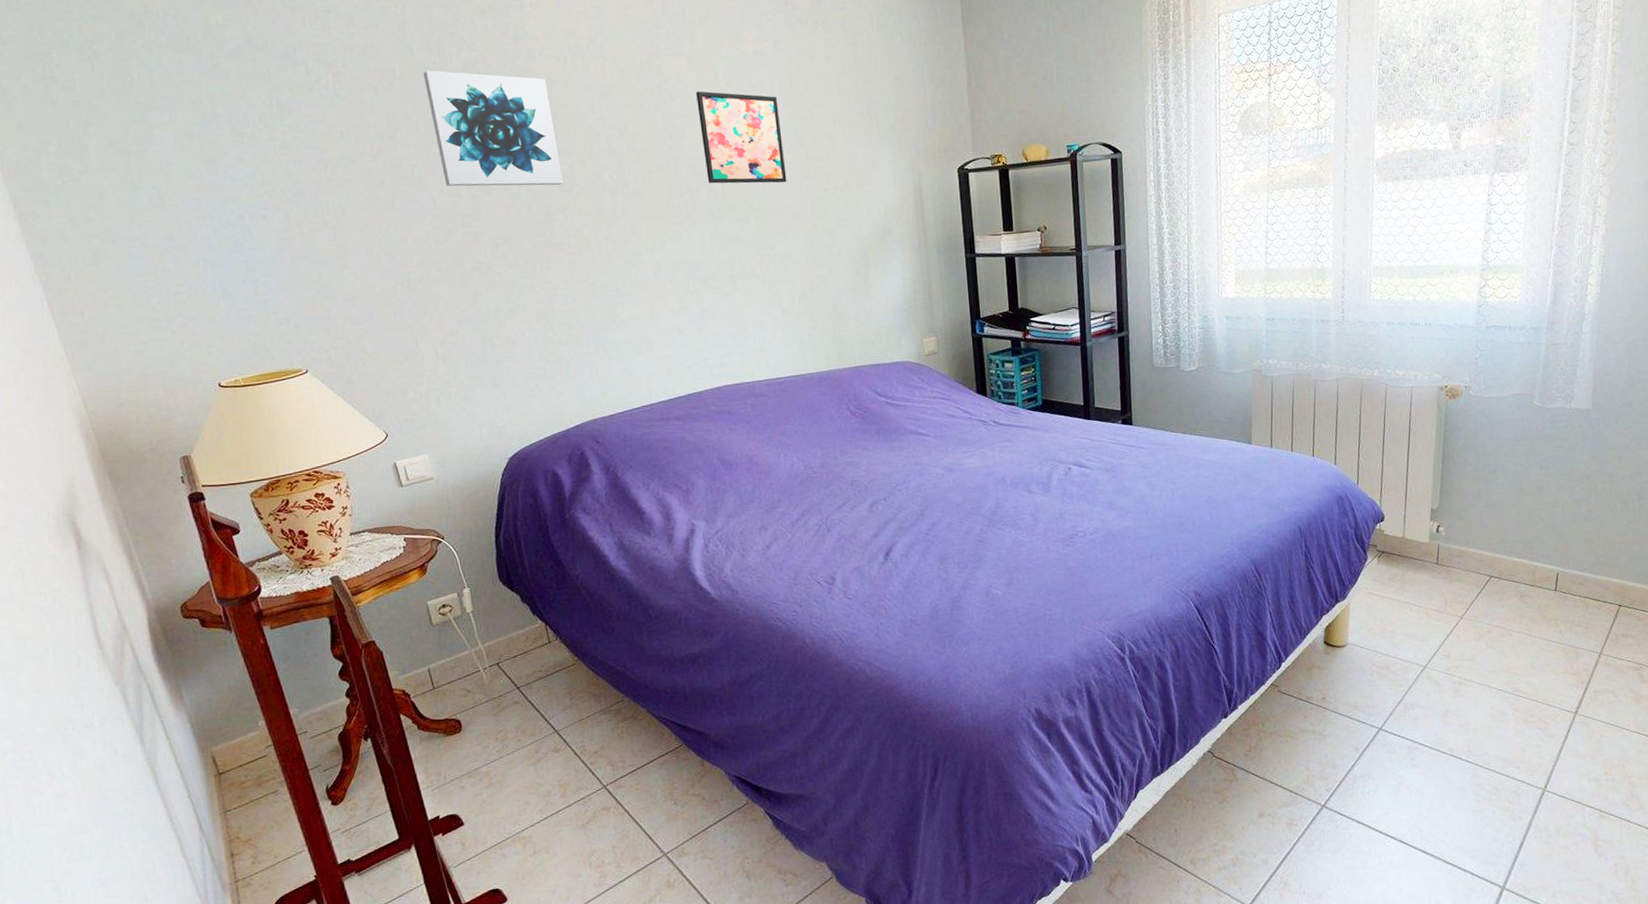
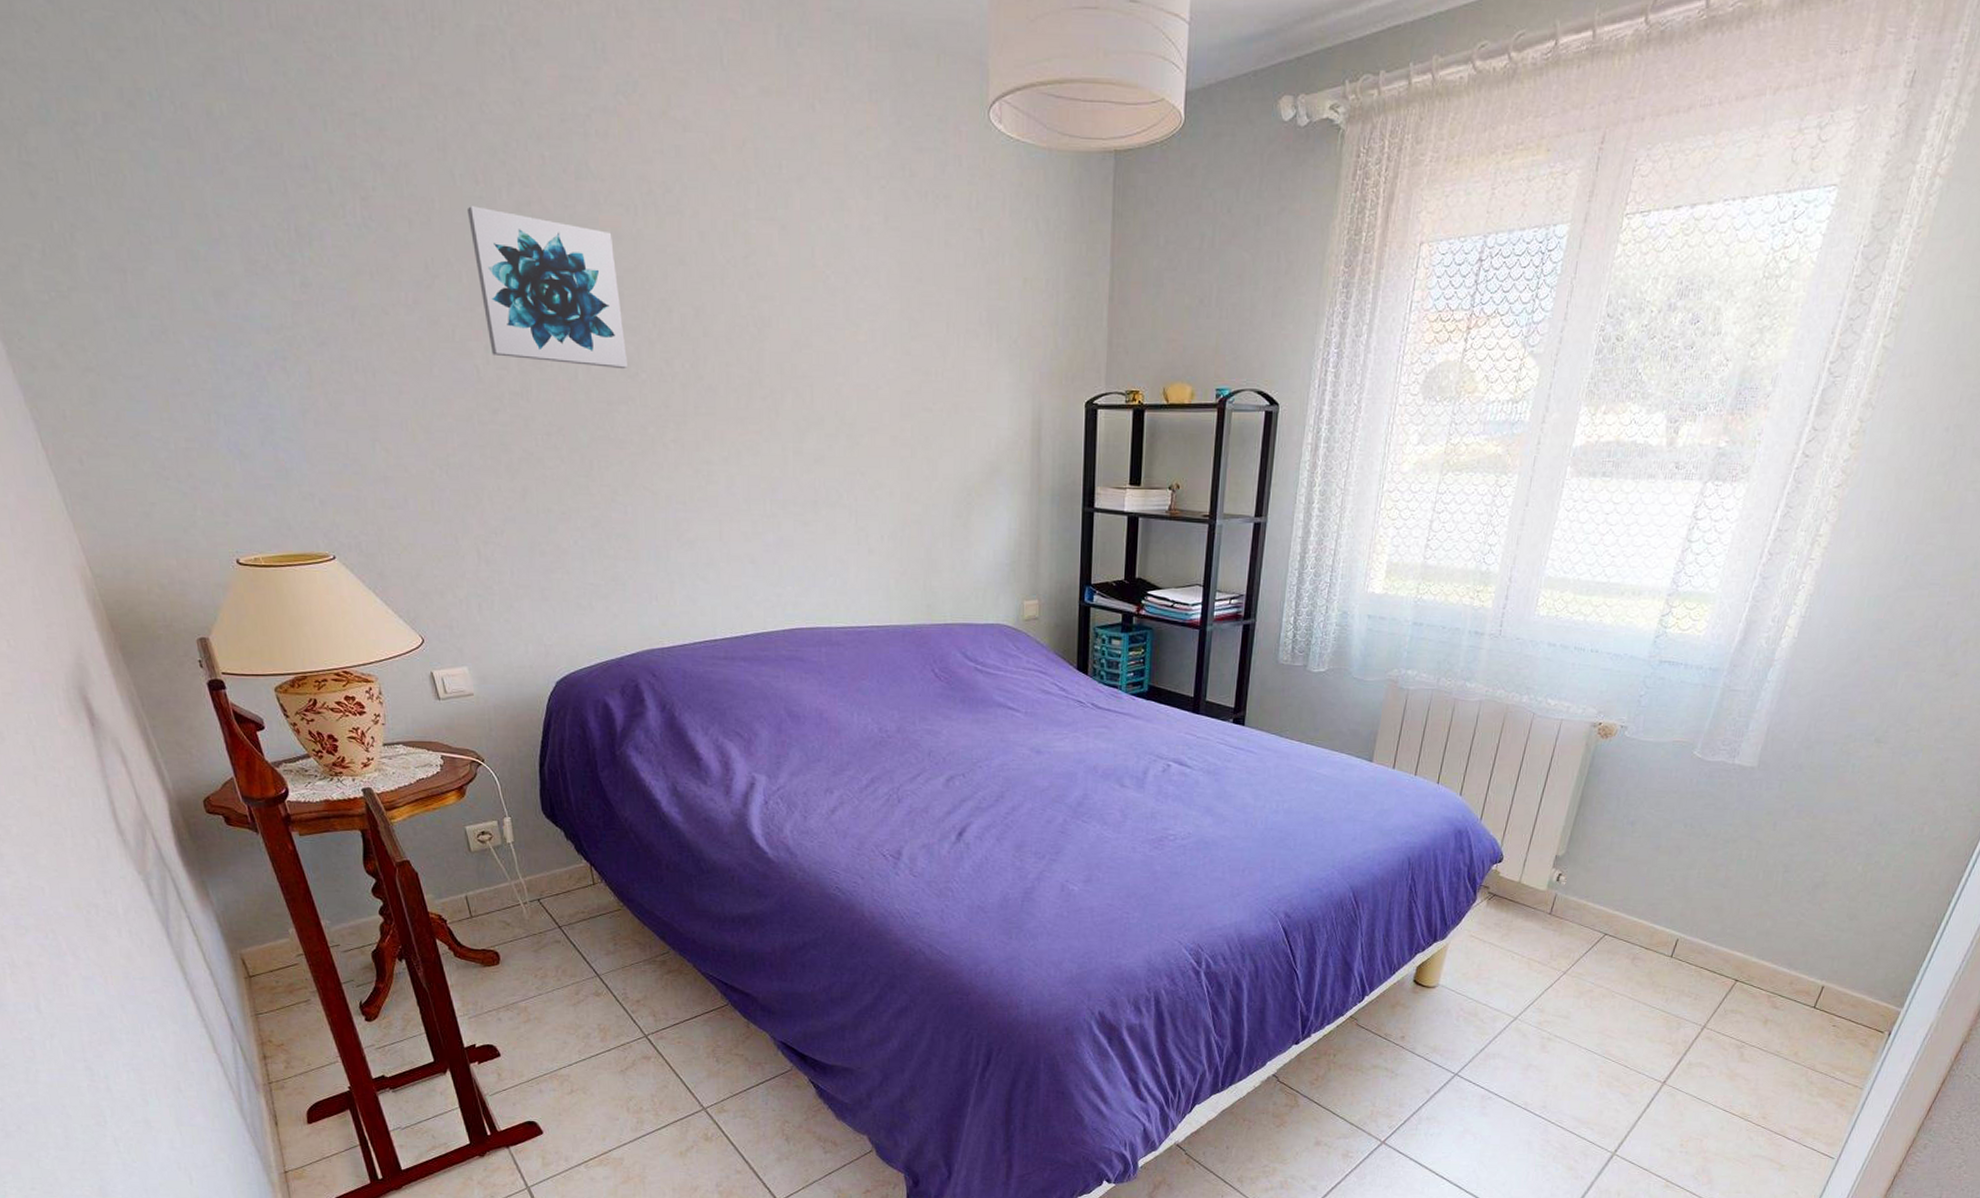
wall art: present [696,91,787,184] -> none [788,270,886,397]

